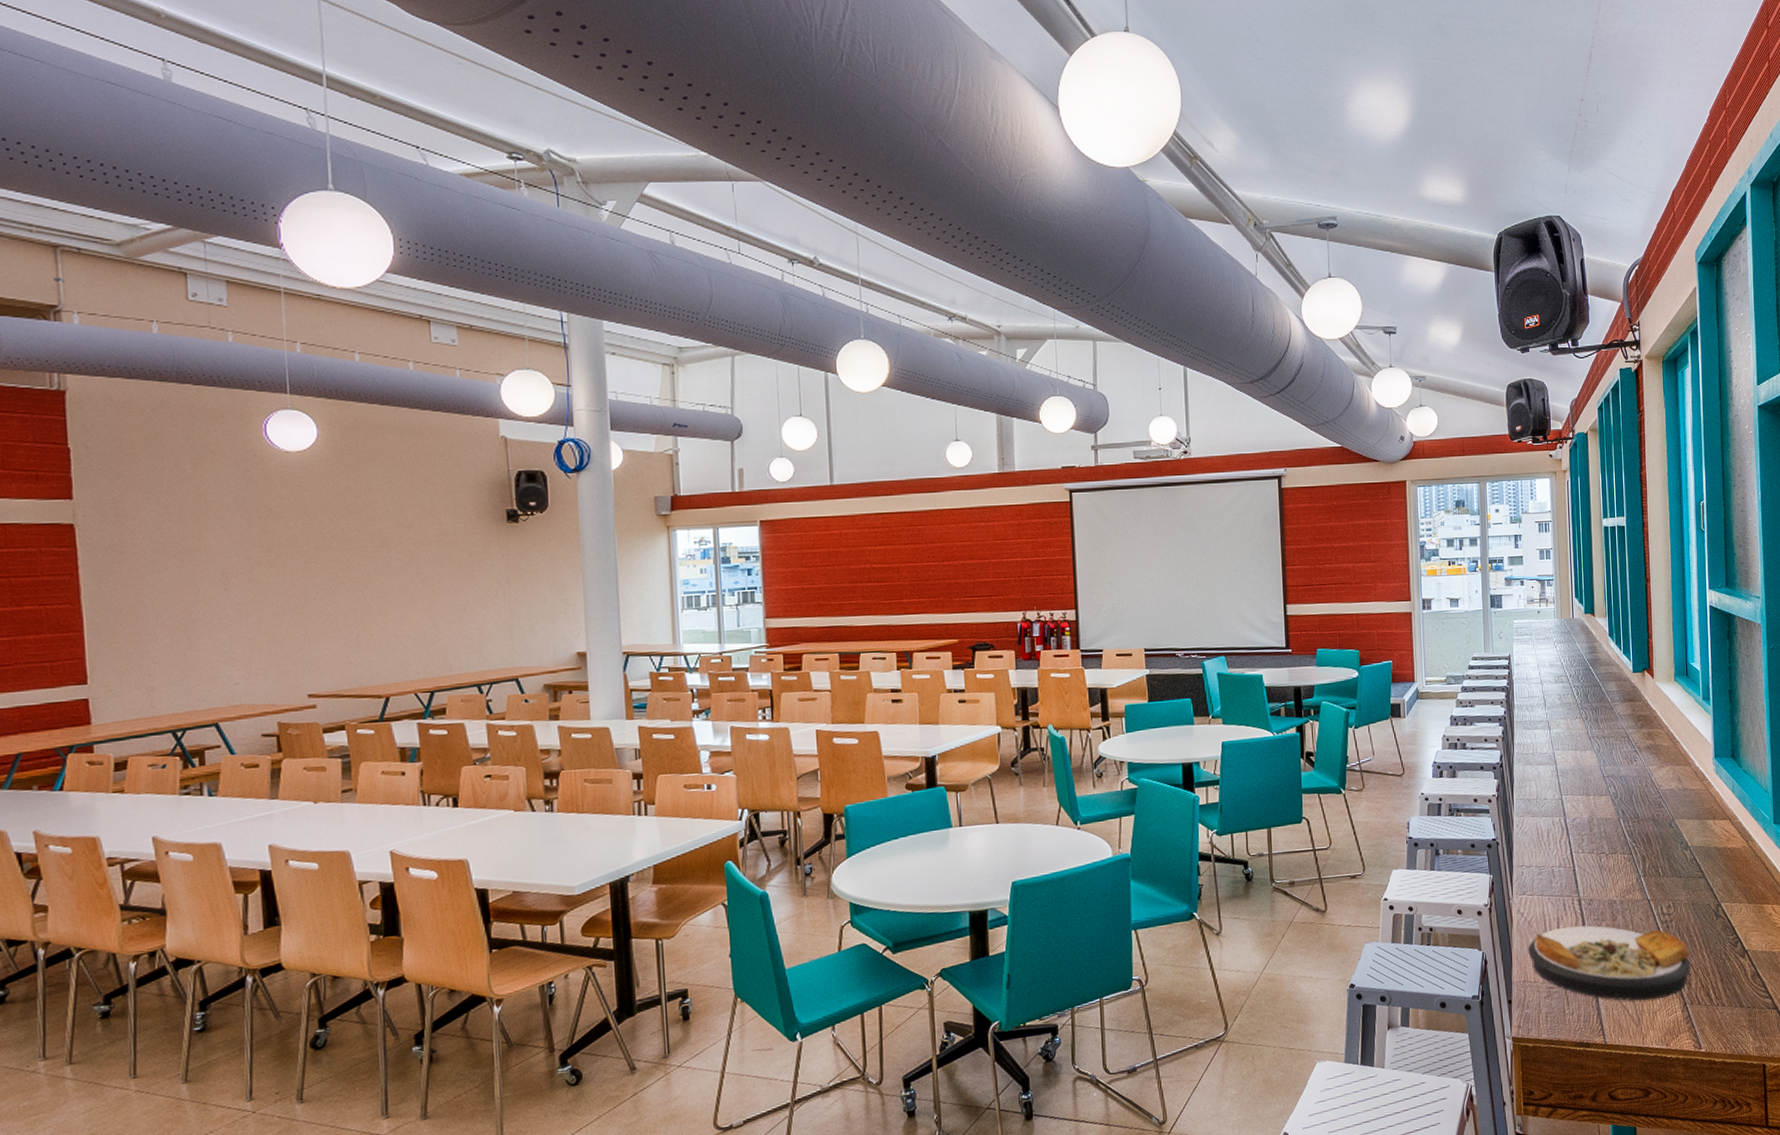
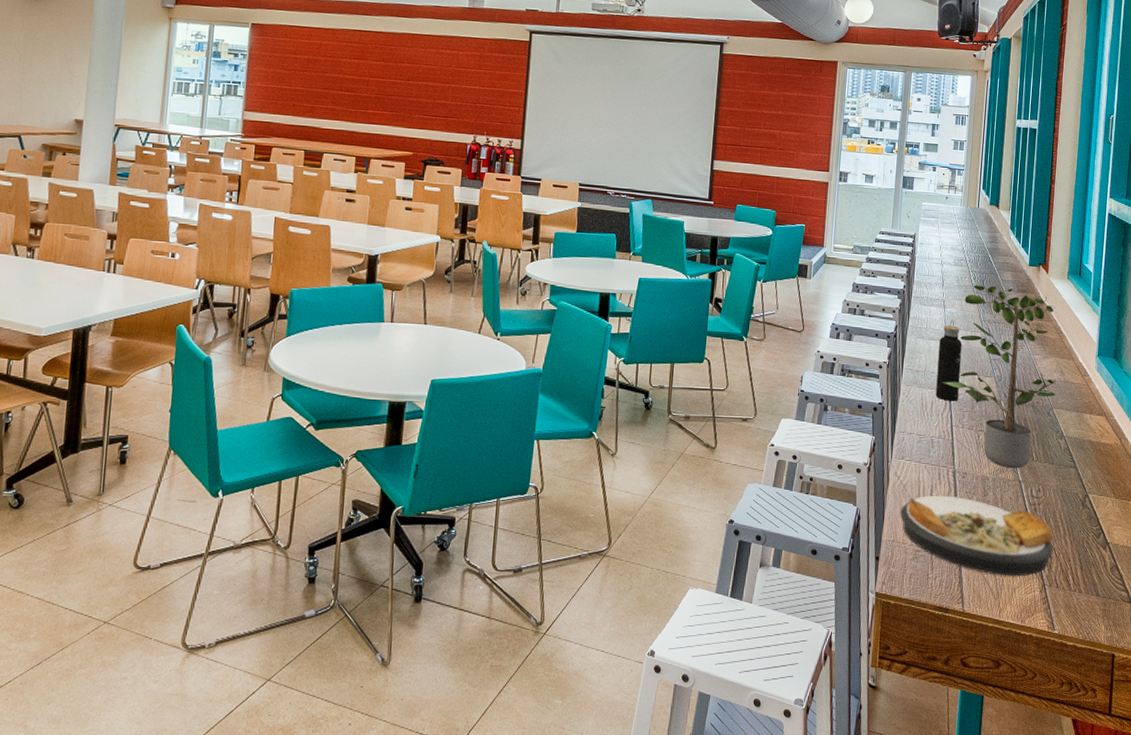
water bottle: none [1548,740,1575,827] -> present [935,319,962,401]
potted plant: none [1555,696,1676,889] -> present [941,282,1057,469]

